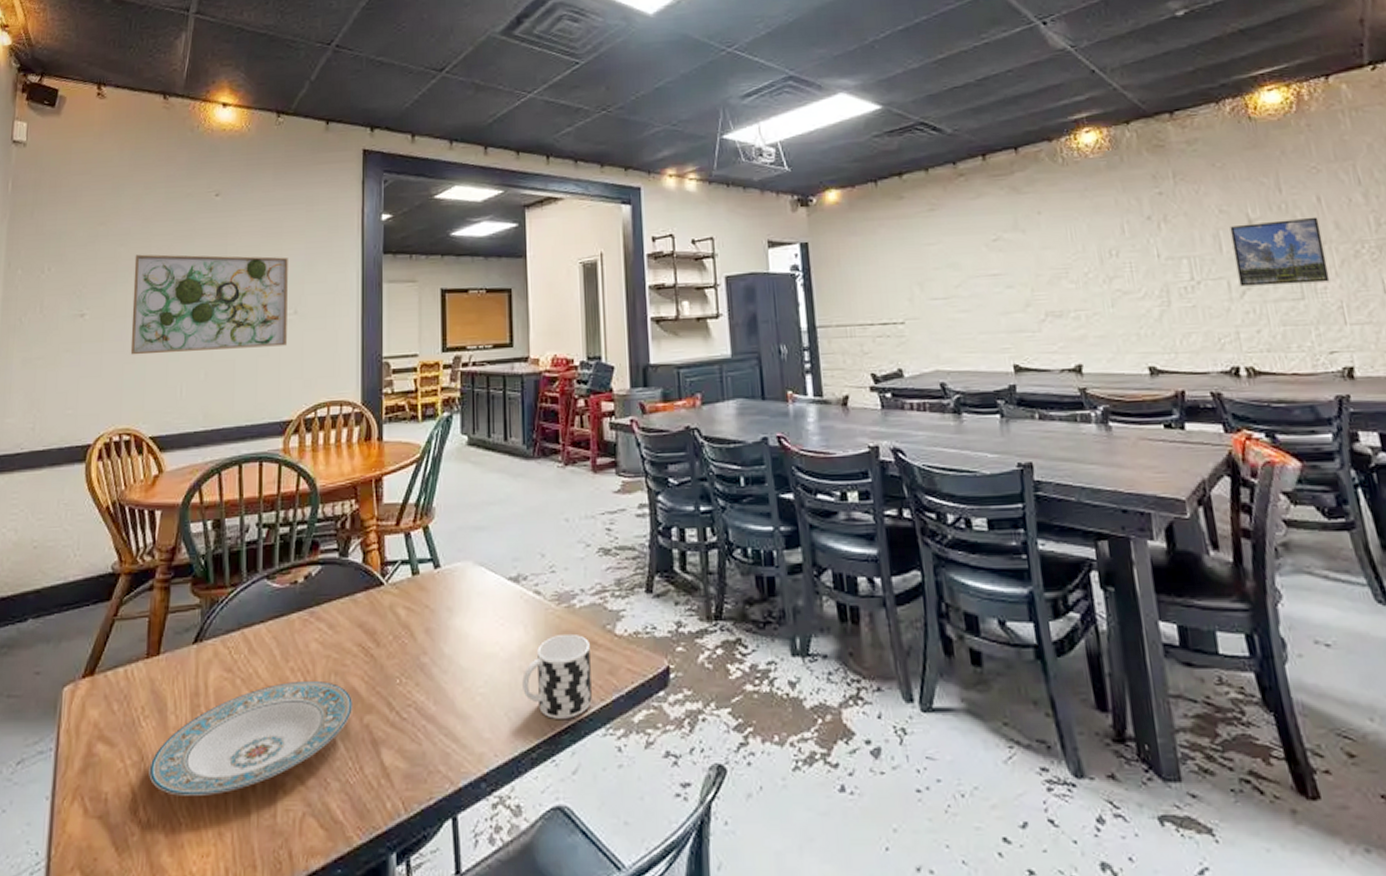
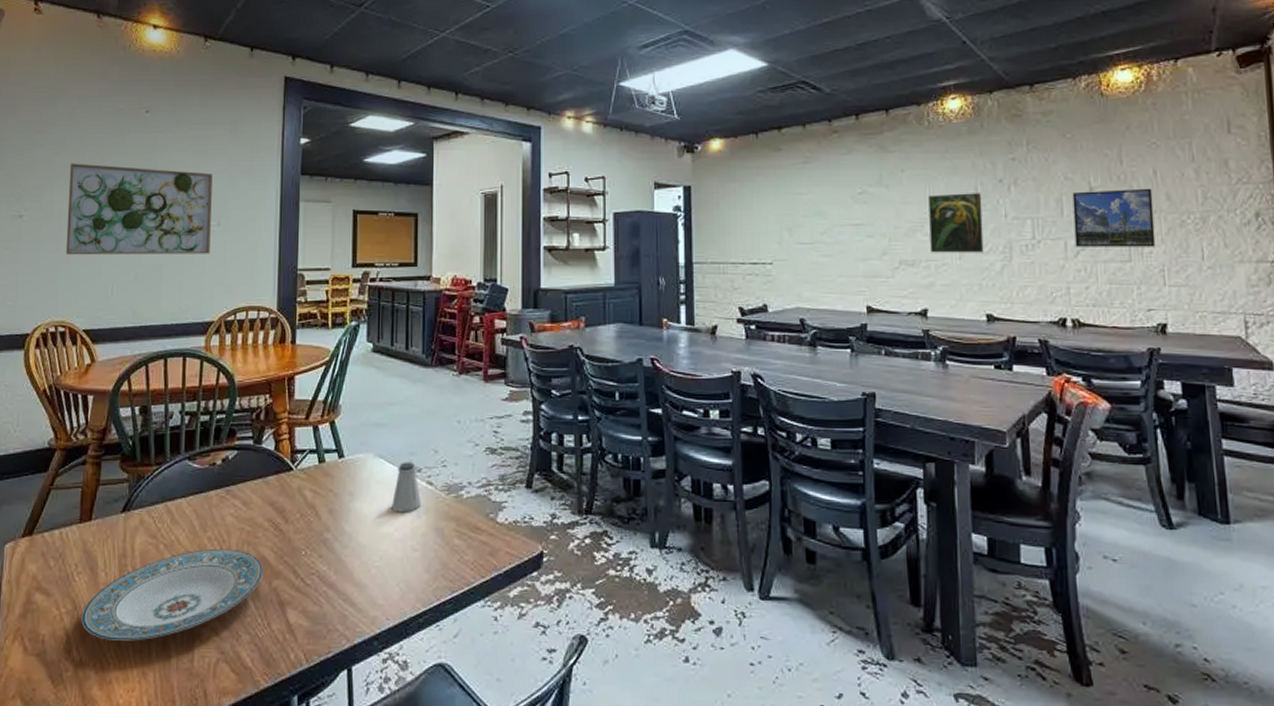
saltshaker: none [496,569,529,628] -> present [392,462,421,512]
cup: present [522,633,592,719] -> none [413,519,474,591]
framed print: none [1070,232,1139,302] -> present [928,193,984,253]

